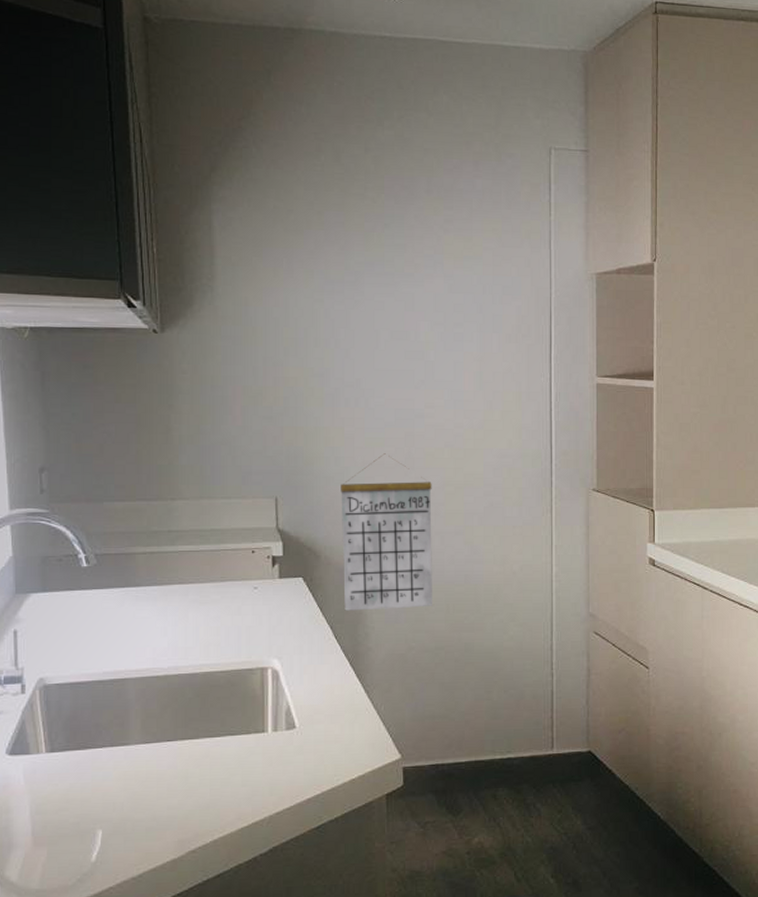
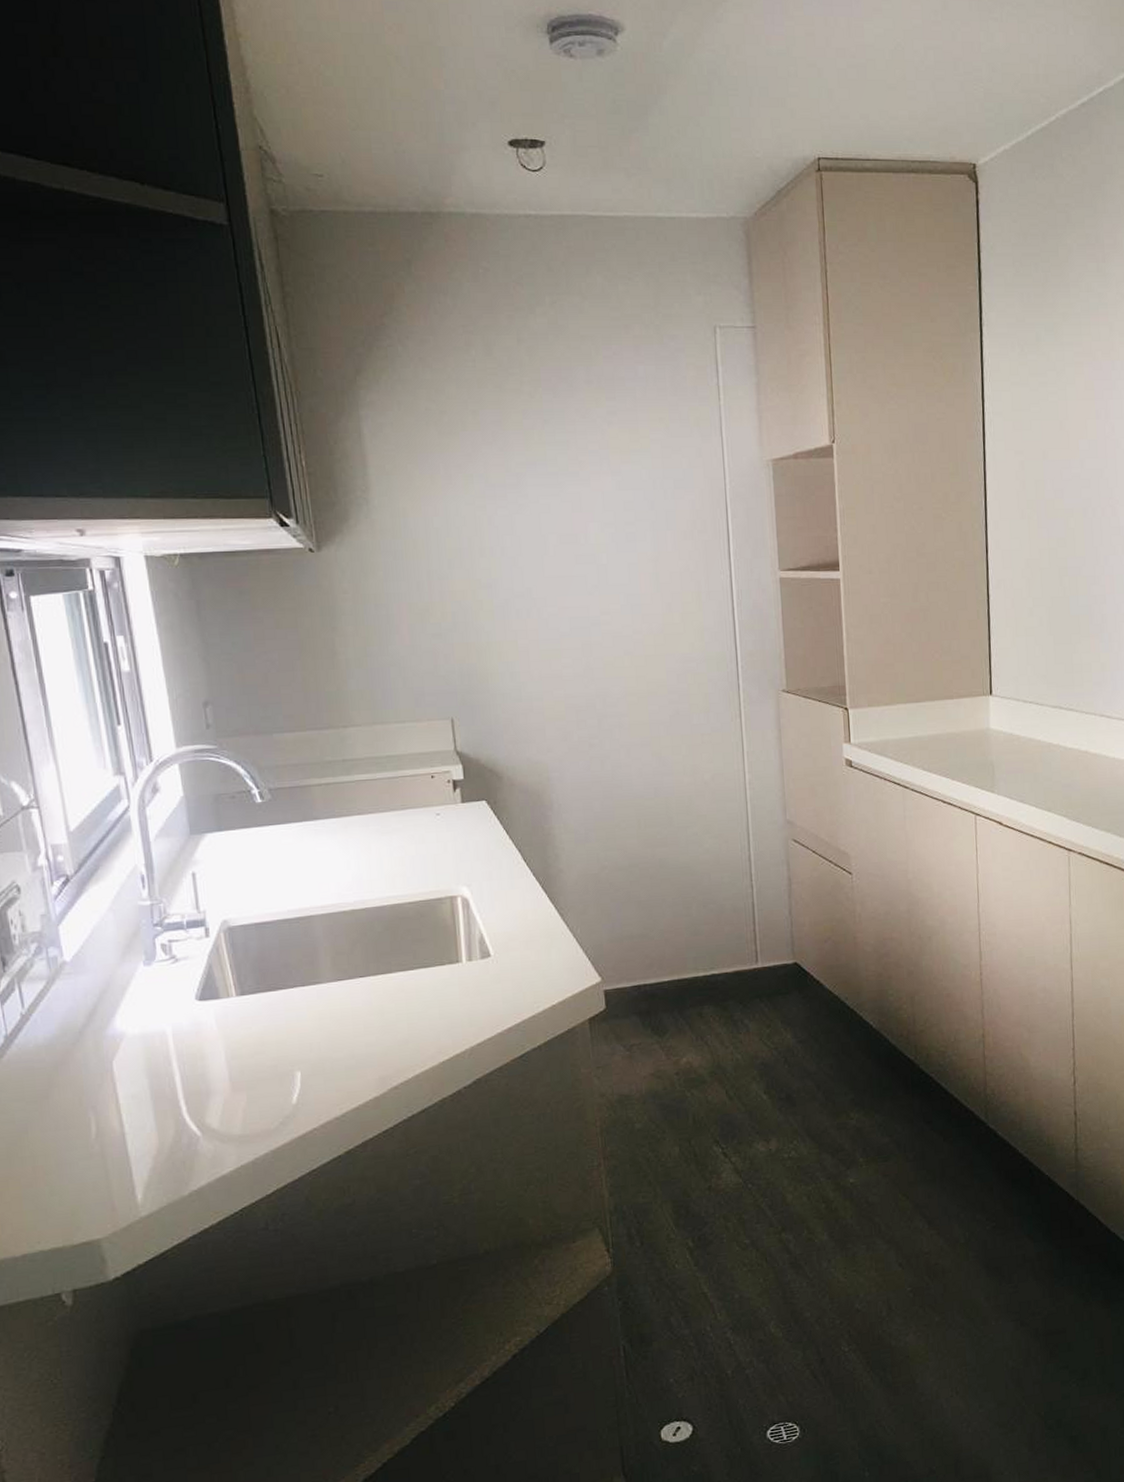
calendar: present [341,453,433,611] -> none [518,665,624,833]

